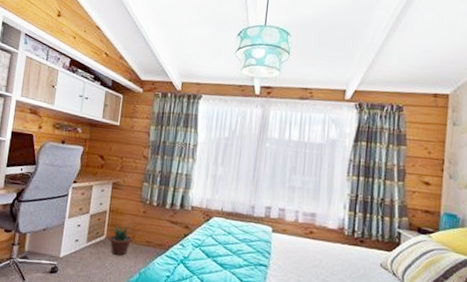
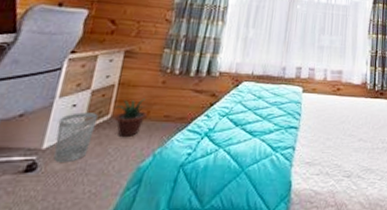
wastebasket: none [68,231,97,270] -> present [53,112,99,162]

